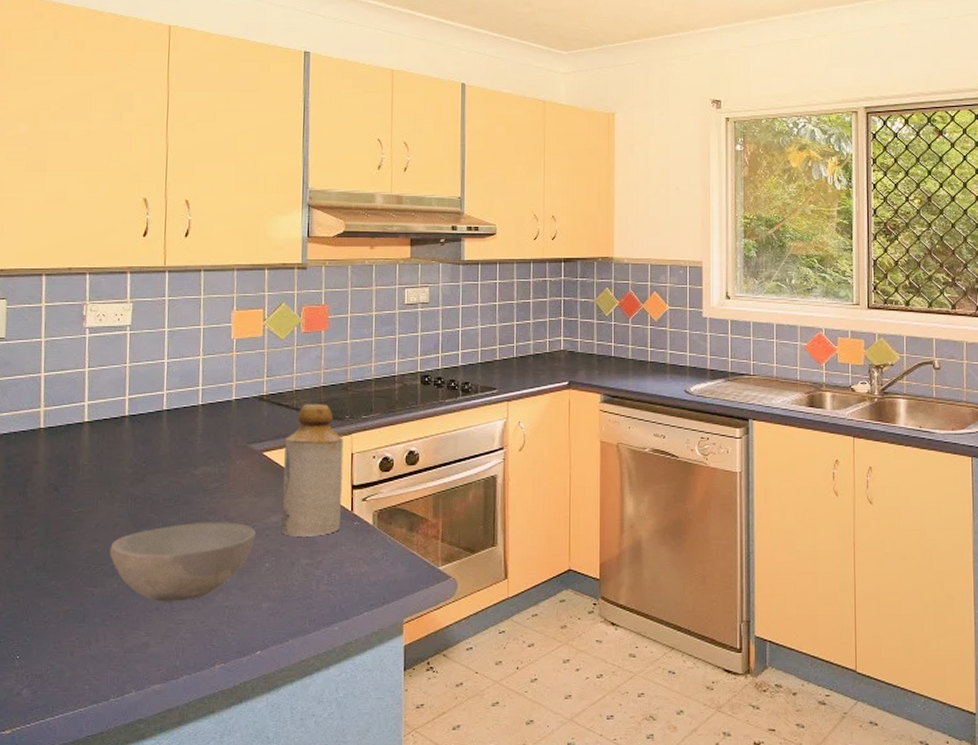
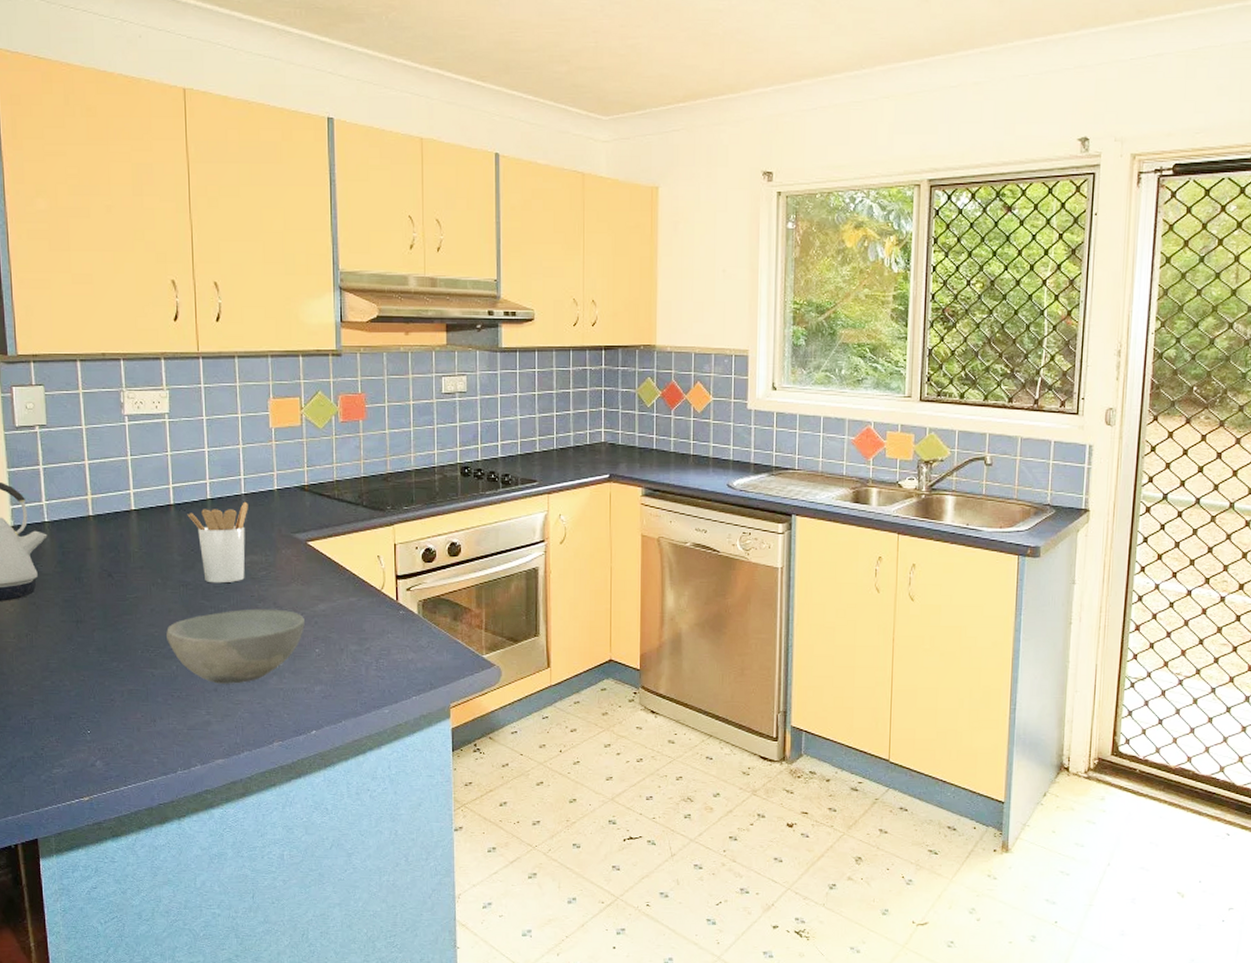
utensil holder: none [141,412,205,496] -> present [187,501,248,583]
bottle: present [281,404,344,536] -> none [328,495,387,624]

